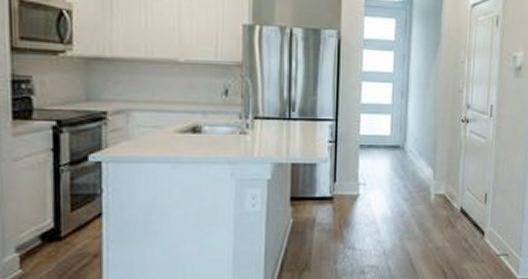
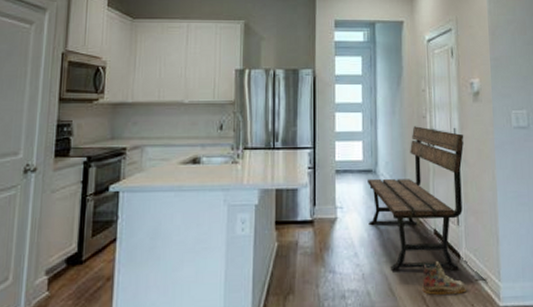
bench: none [393,101,501,247] -> present [368,126,464,271]
shoe: none [444,238,487,269] -> present [422,261,466,295]

